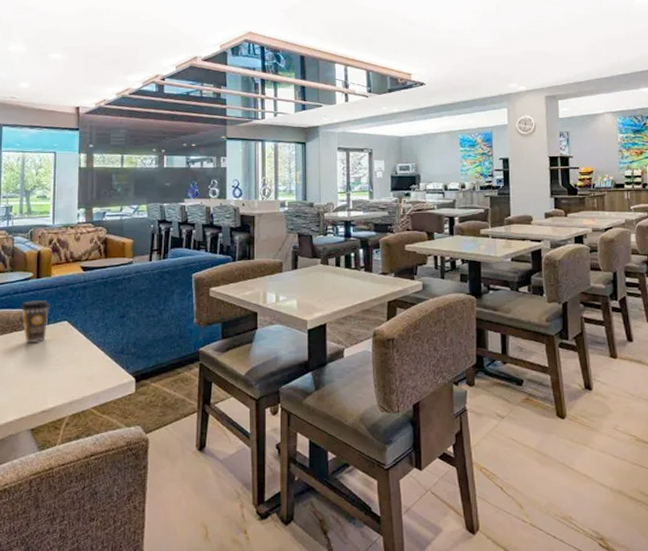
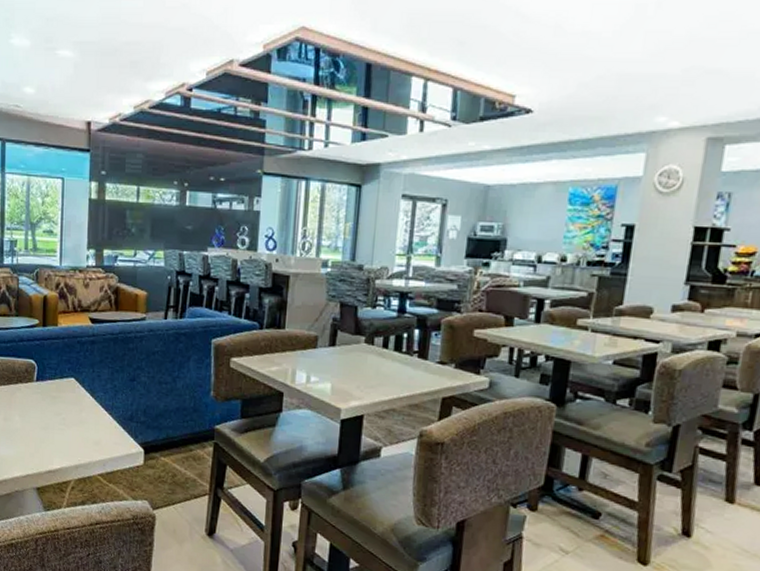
coffee cup: present [20,300,50,342] -> none [26,351,57,397]

